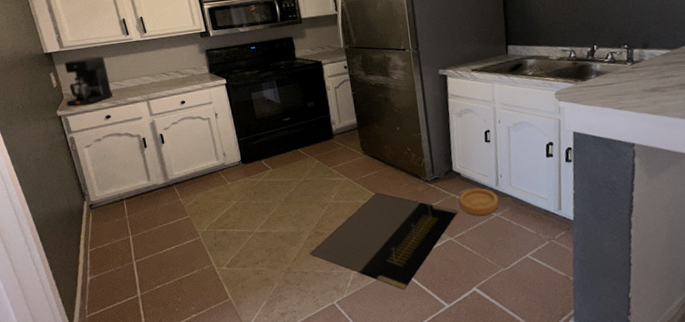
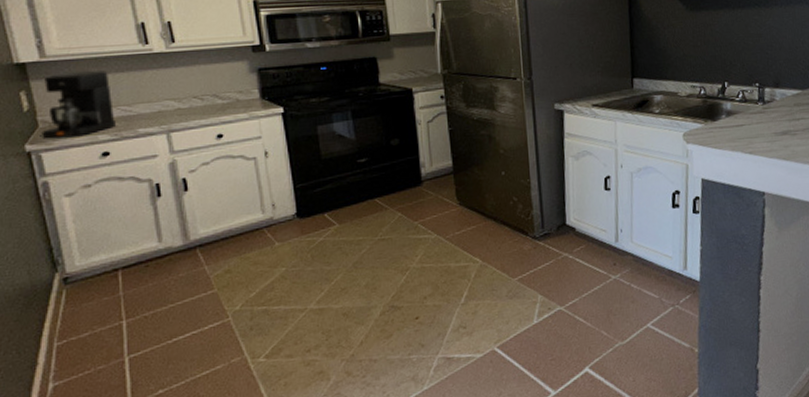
door mat: present [310,192,458,290] -> none [382,252,570,376]
pet bowl: present [459,188,499,216] -> none [572,245,618,279]

